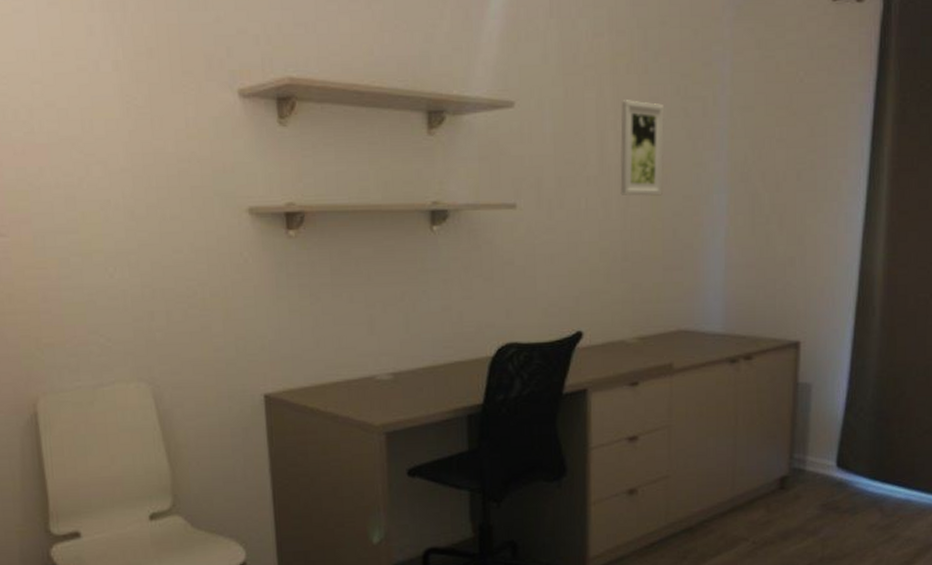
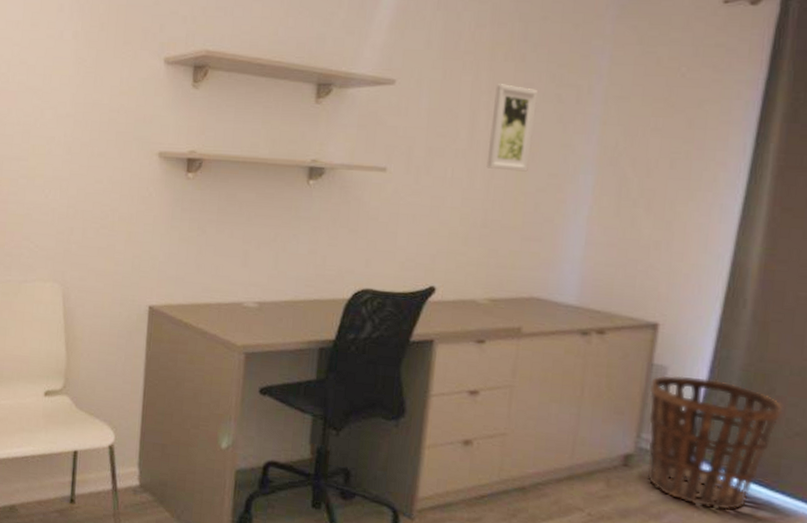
basket: none [797,391,913,515] -> present [647,375,783,510]

